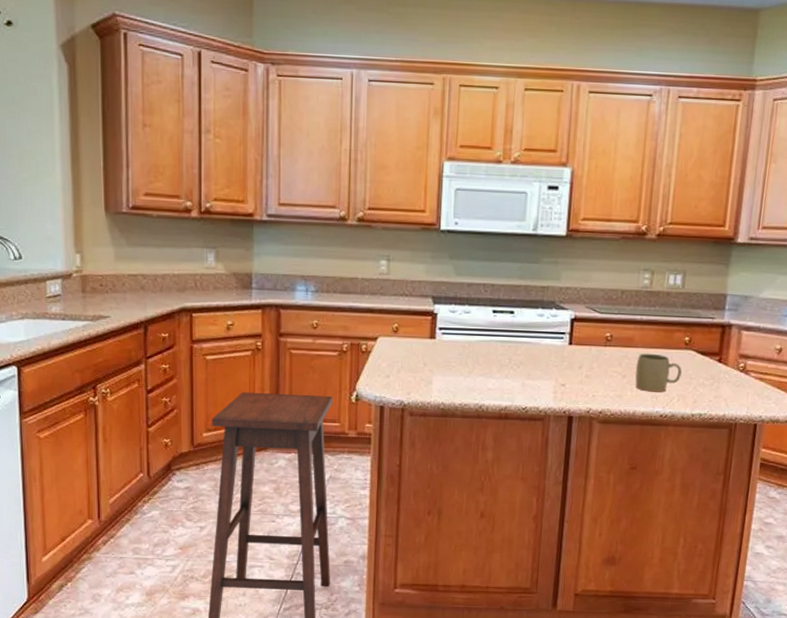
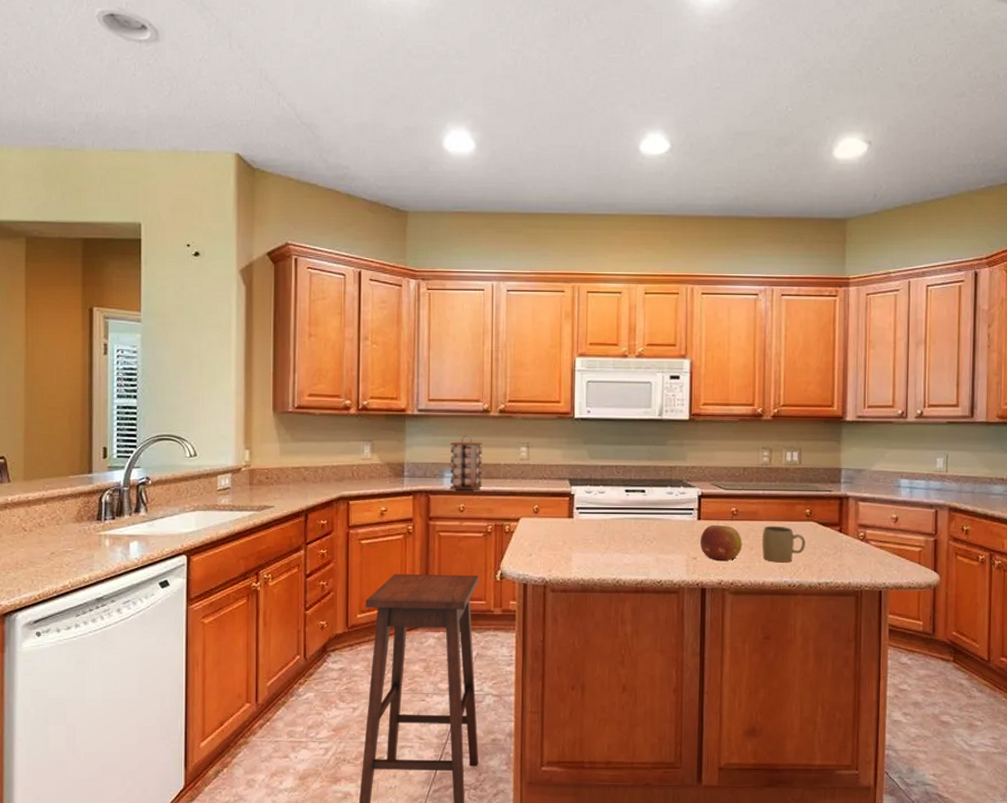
spice rack: none [302,244,338,306] -> present [450,434,482,490]
fruit: none [569,350,615,389] -> present [700,524,742,561]

